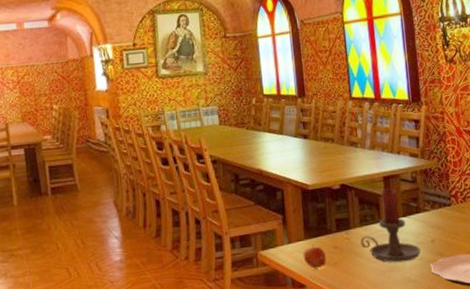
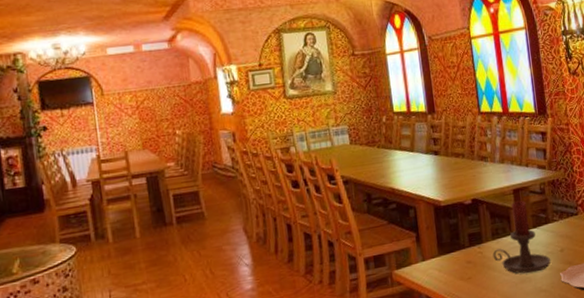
apple: present [303,244,327,270] -> none [437,260,461,286]

